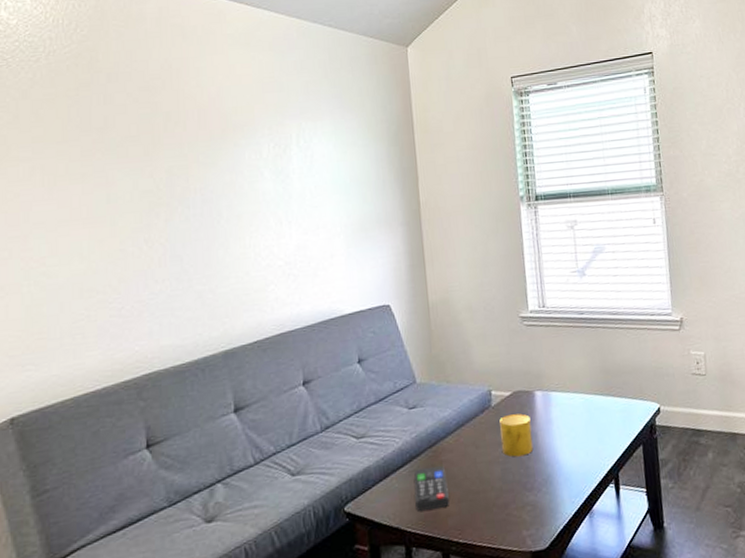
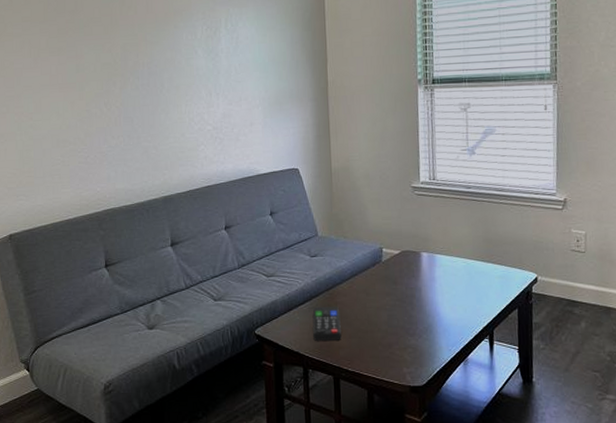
cup: present [499,413,534,457] -> none [388,270,417,306]

